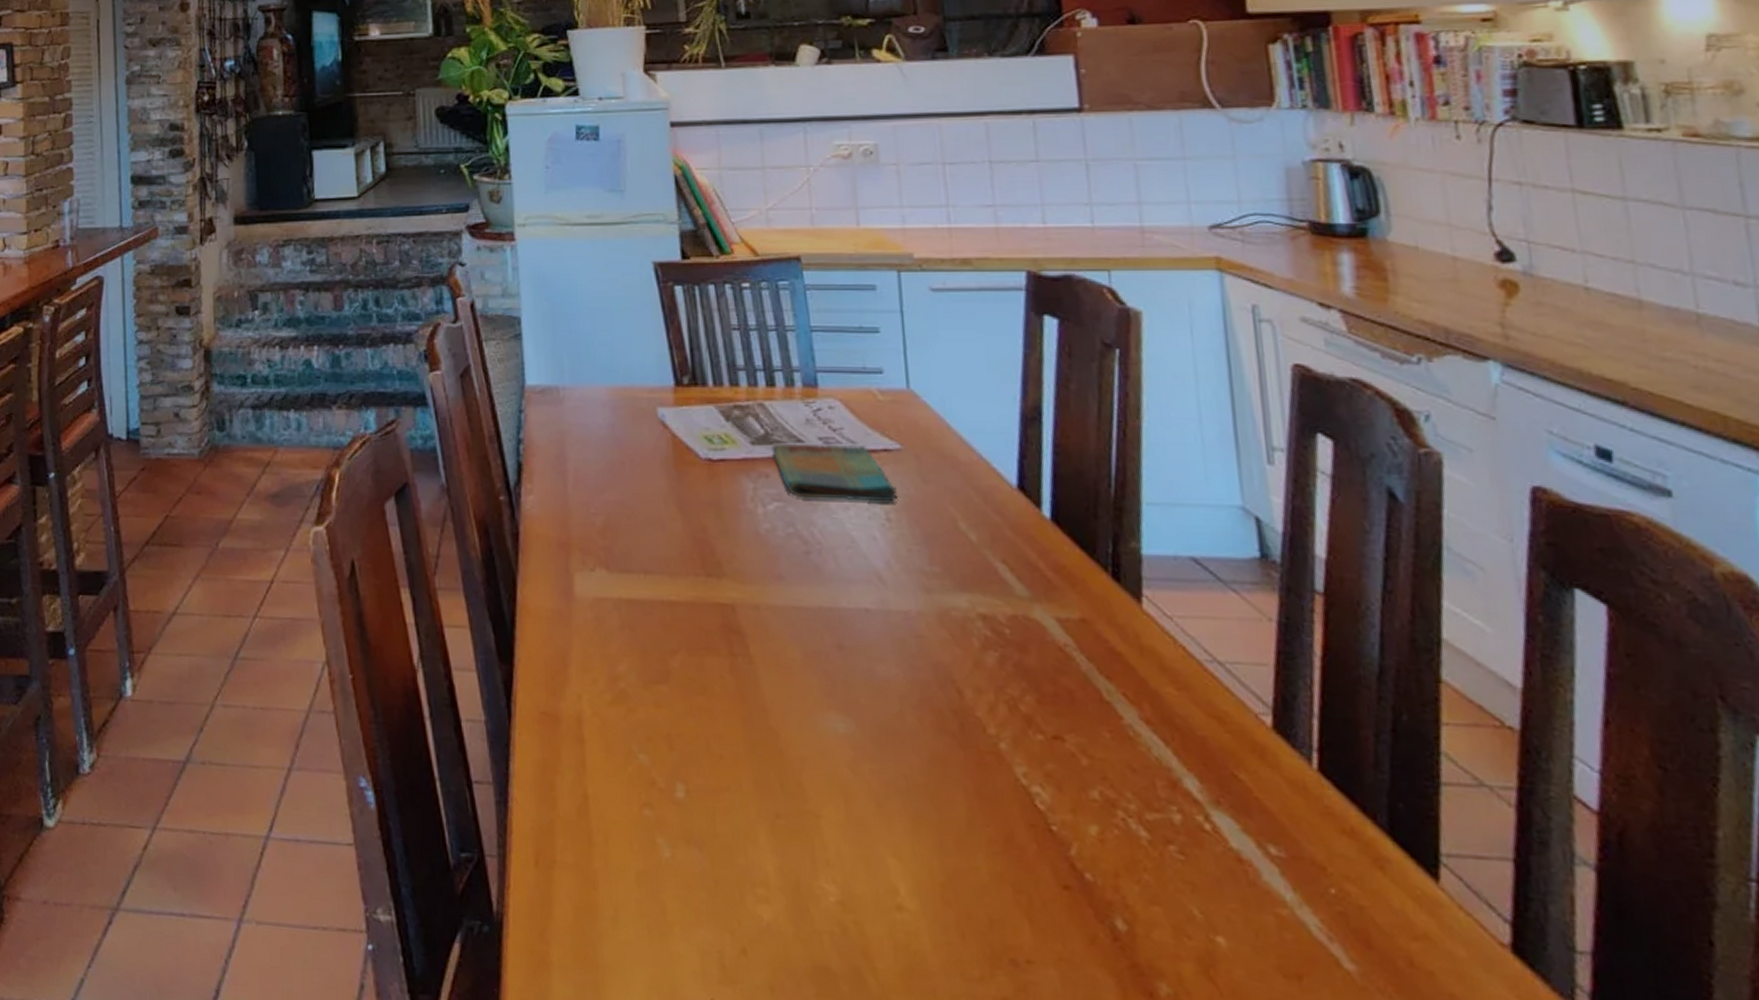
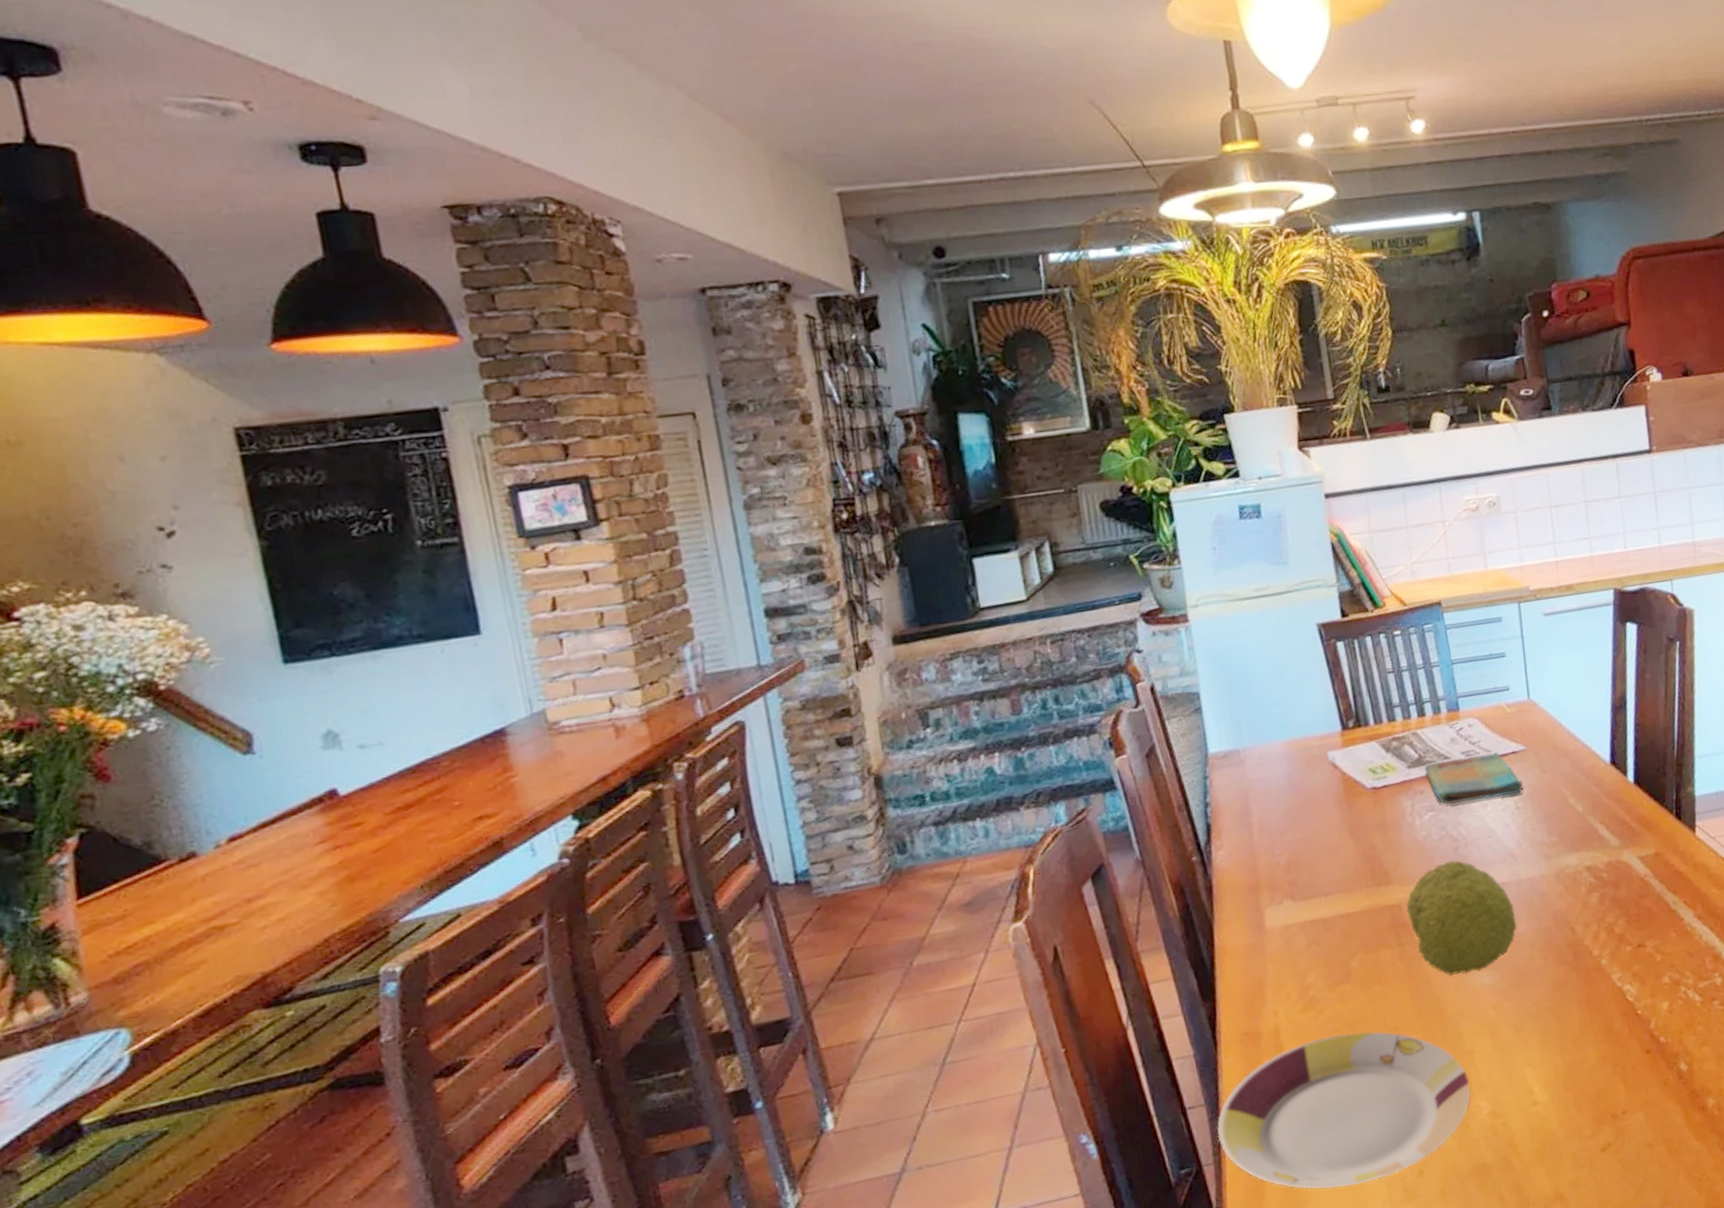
plate: none [504,742,814,943] -> present [1217,1031,1471,1190]
fruit: none [741,566,885,714] -> present [1406,860,1518,976]

